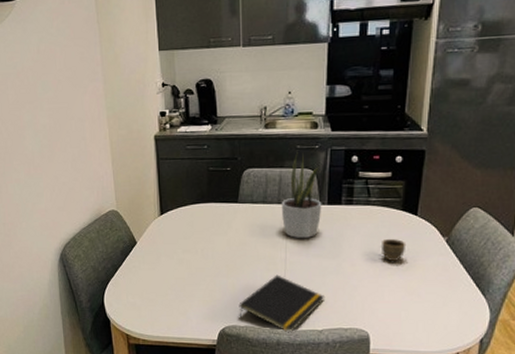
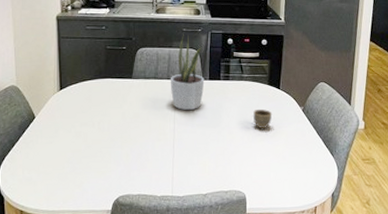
notepad: present [239,275,325,333] -> none [132,144,209,199]

